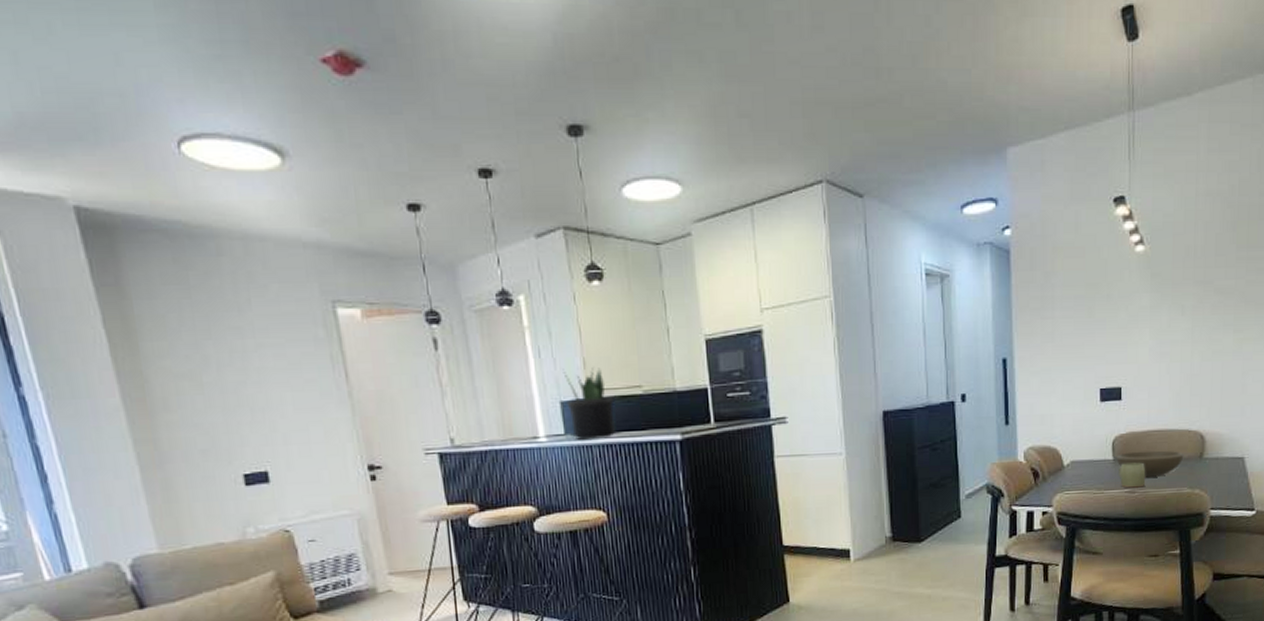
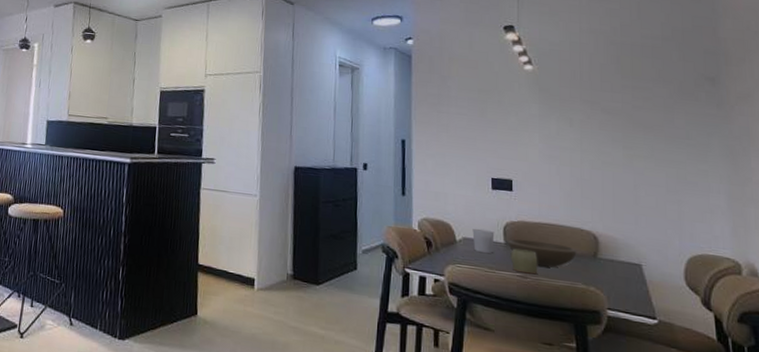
planter: present [562,368,615,440] -> none [51,97,85,153]
candle holder: none [1080,447,1103,475] -> present [472,228,495,255]

